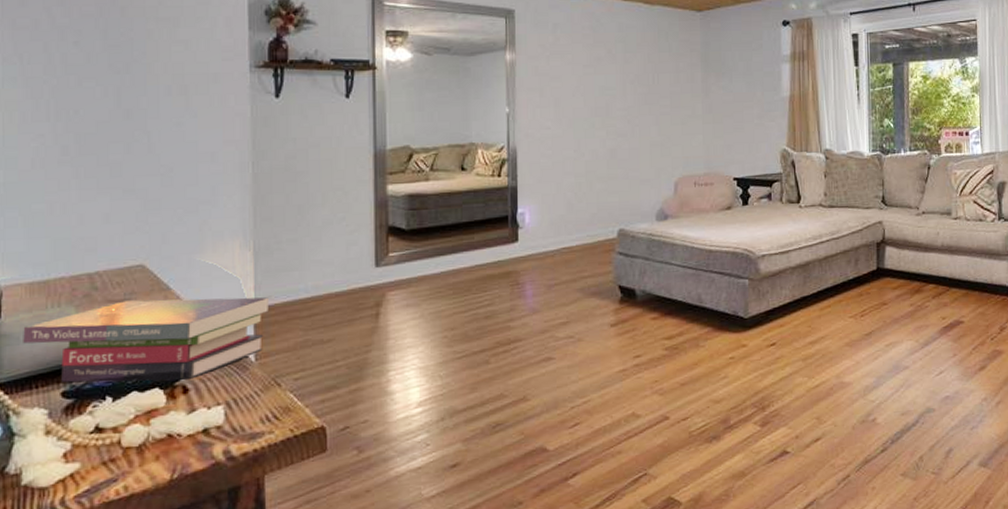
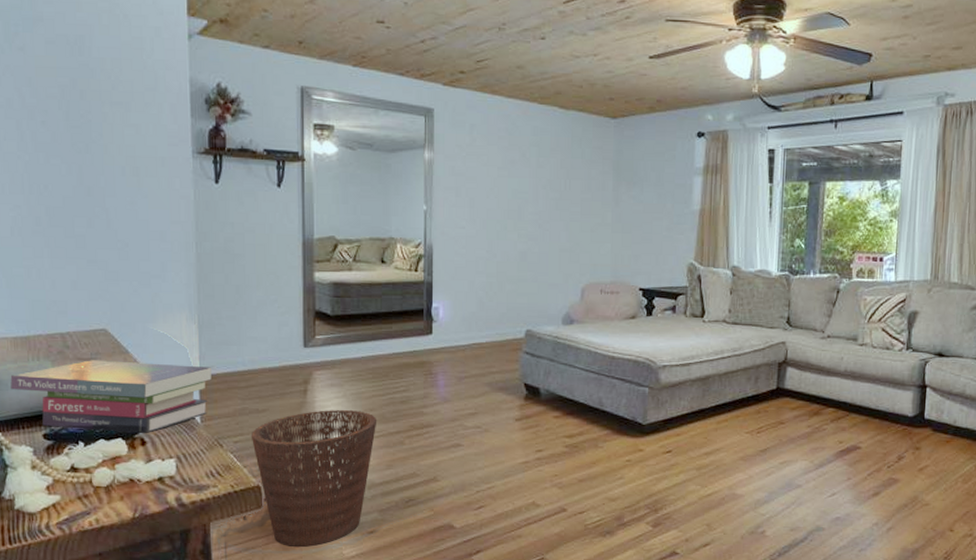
basket: none [314,331,459,493] -> present [250,410,377,547]

